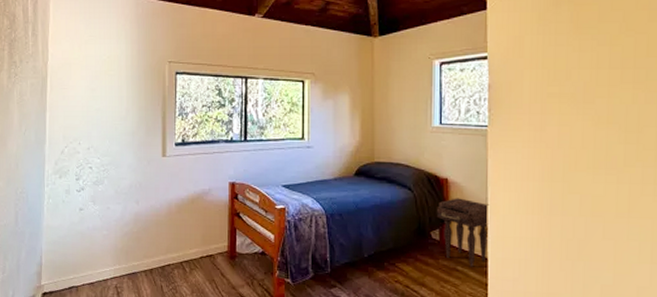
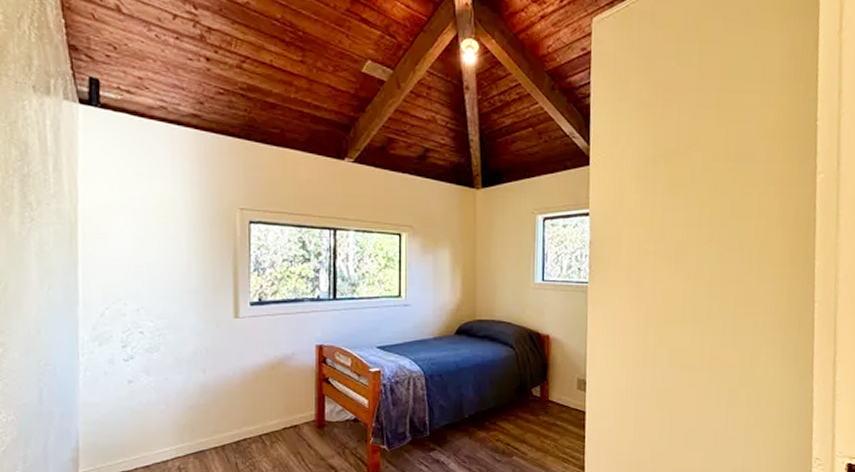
nightstand: present [436,198,490,267] -> none [537,354,589,421]

